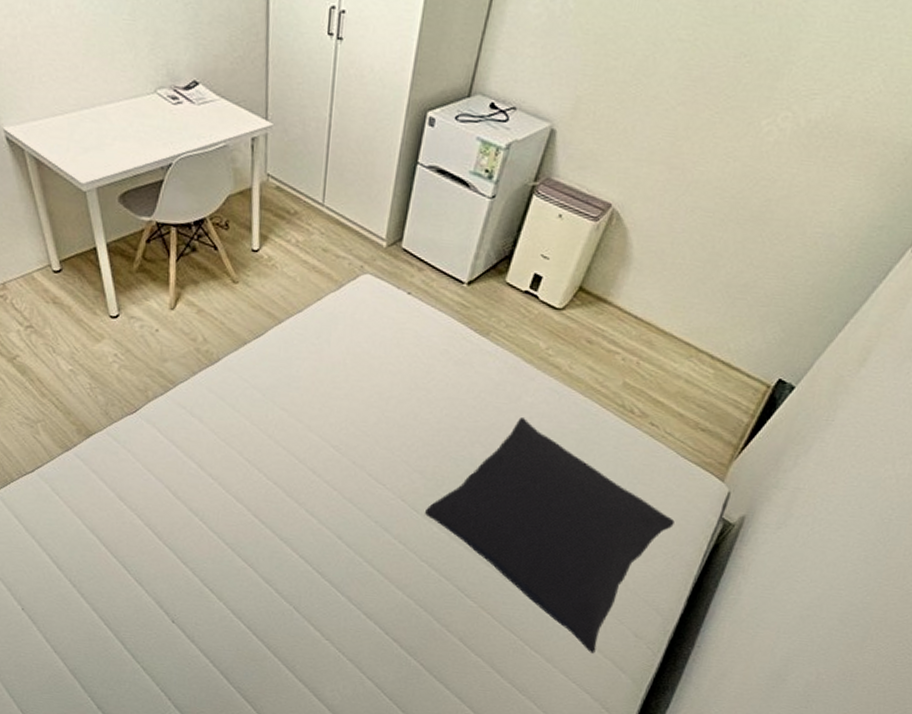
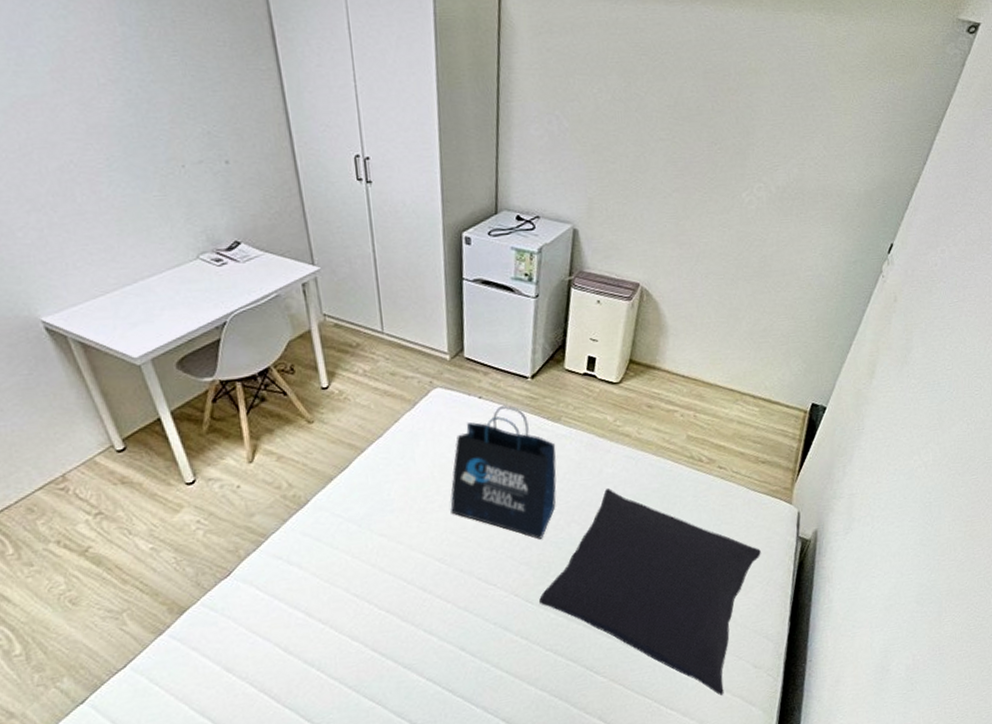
tote bag: none [355,307,478,452] -> present [450,406,557,539]

